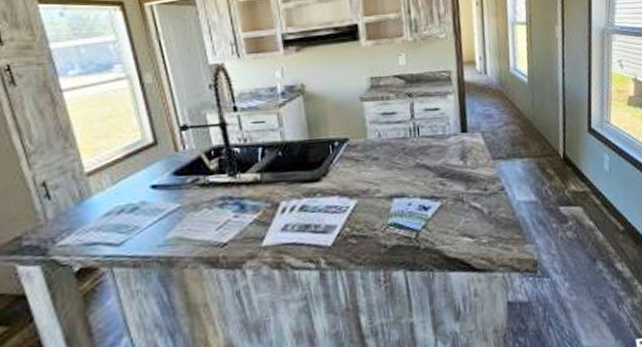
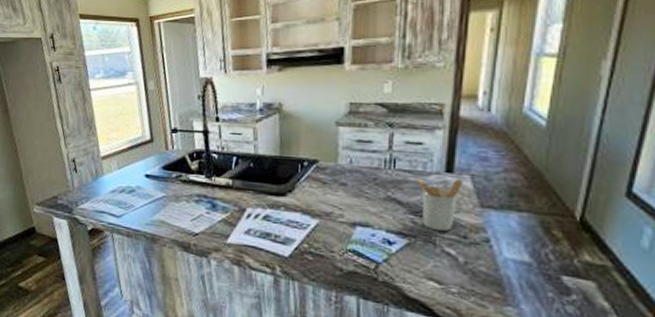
utensil holder: none [439,137,477,189] -> present [416,178,464,232]

